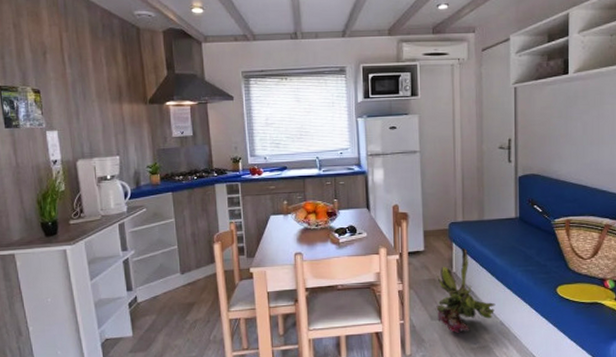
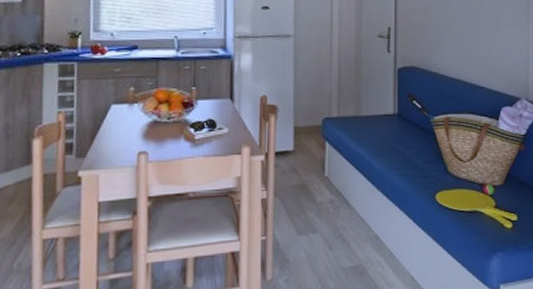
decorative plant: present [436,249,496,333] -> none [304,148,371,250]

